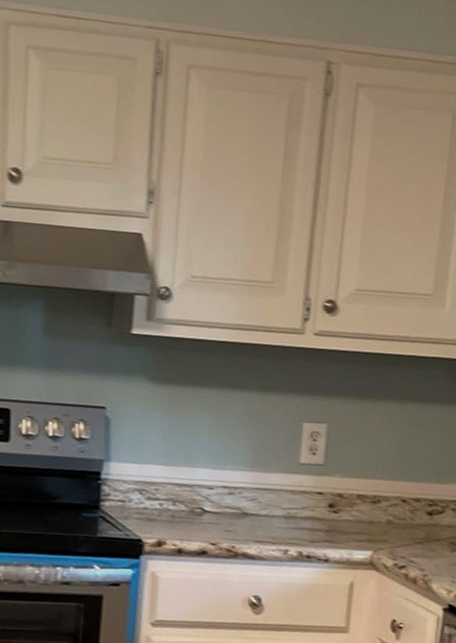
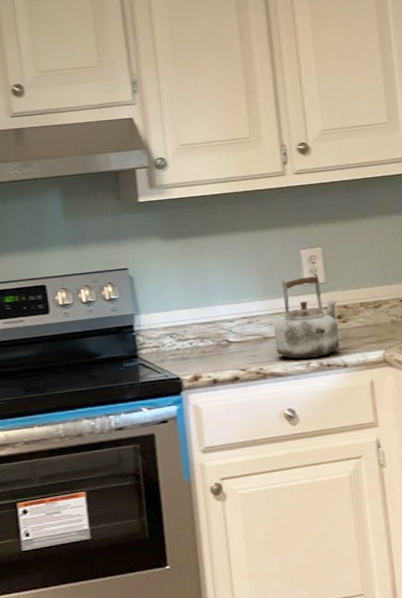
kettle: none [253,453,333,546] -> present [273,274,340,359]

